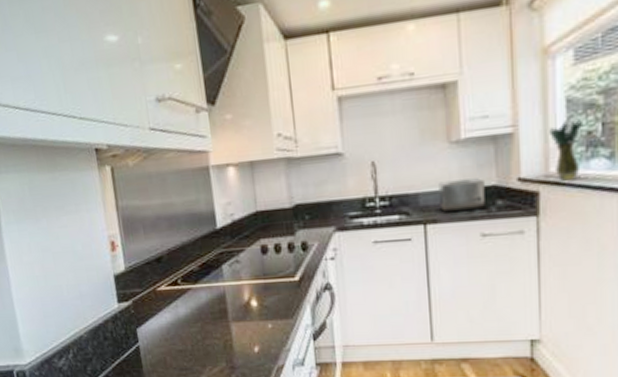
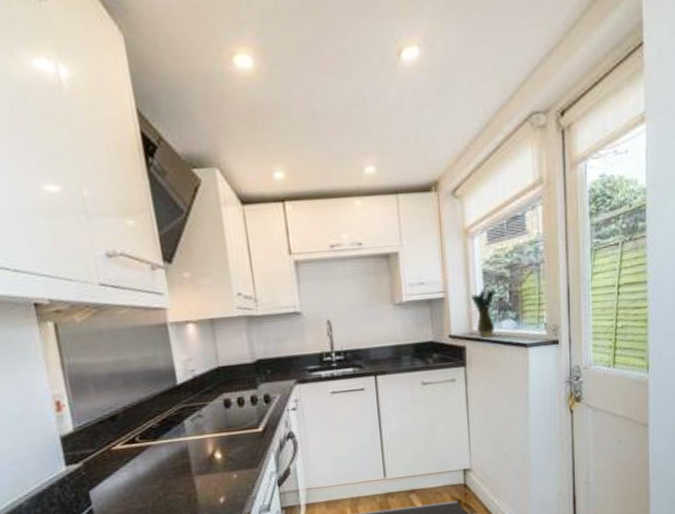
toaster: present [438,178,485,213] -> none [386,335,425,365]

